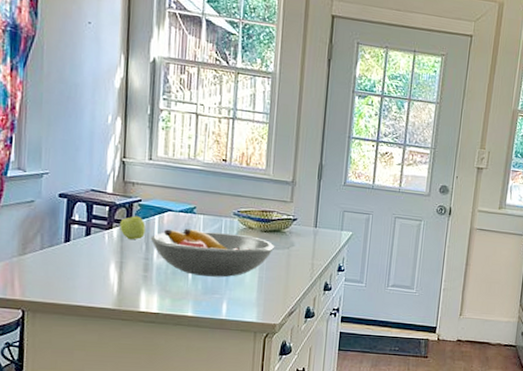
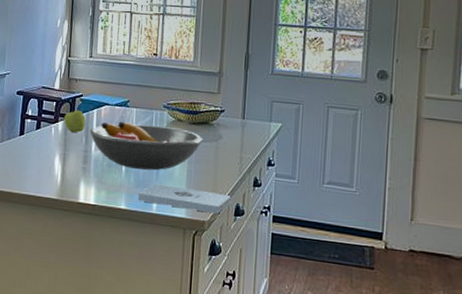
notepad: none [207,290,302,317] -> present [138,184,232,214]

